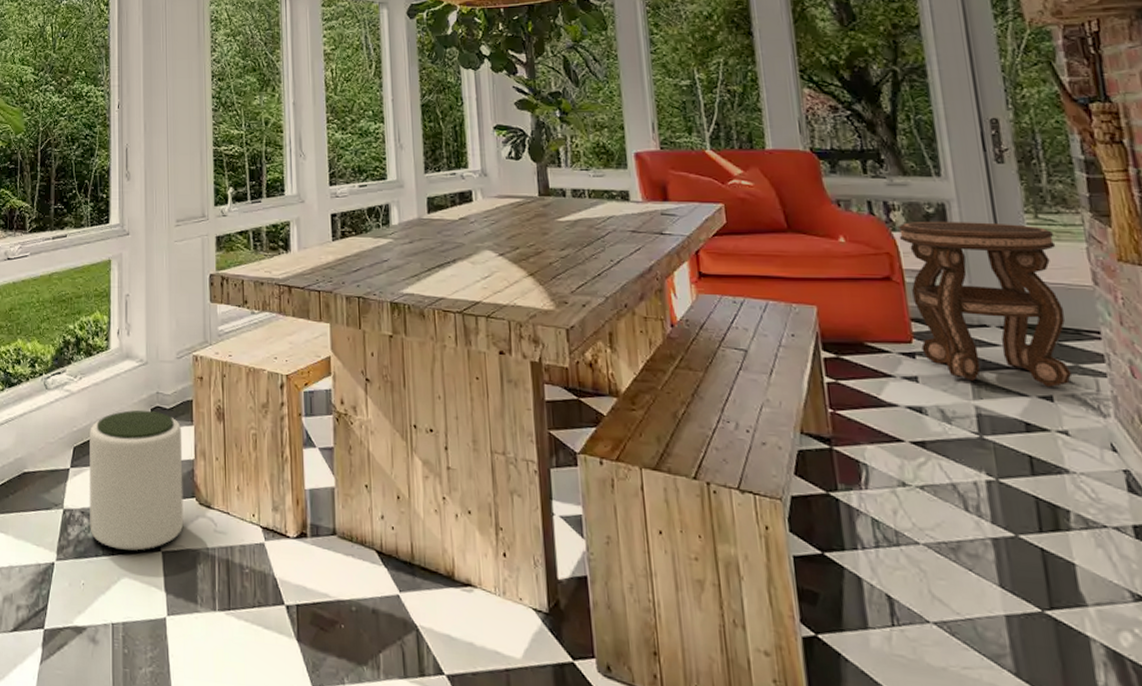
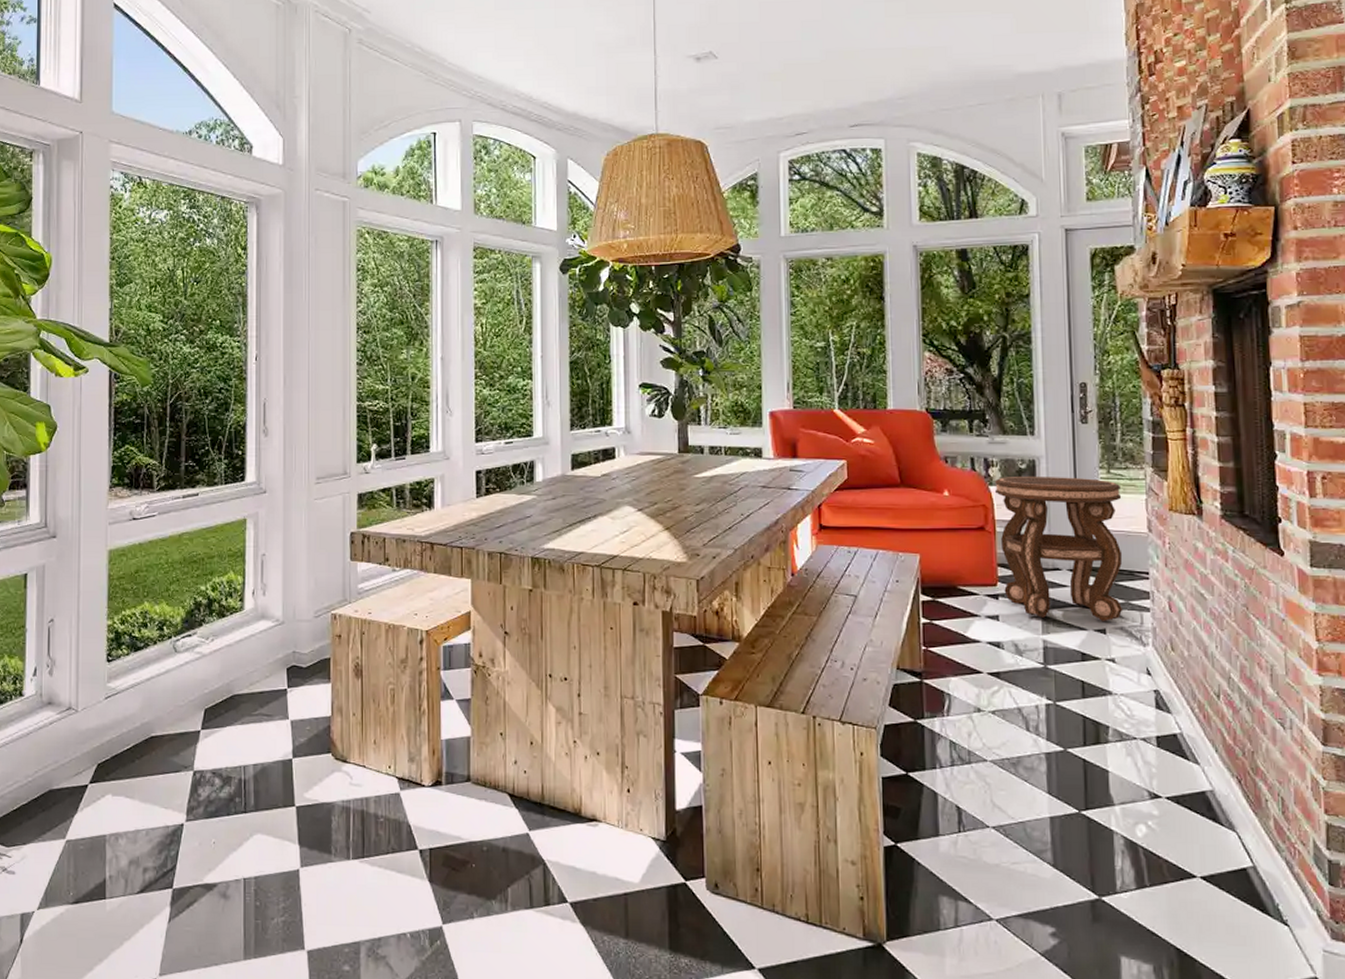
plant pot: present [90,410,184,552] -> none [221,669,319,808]

